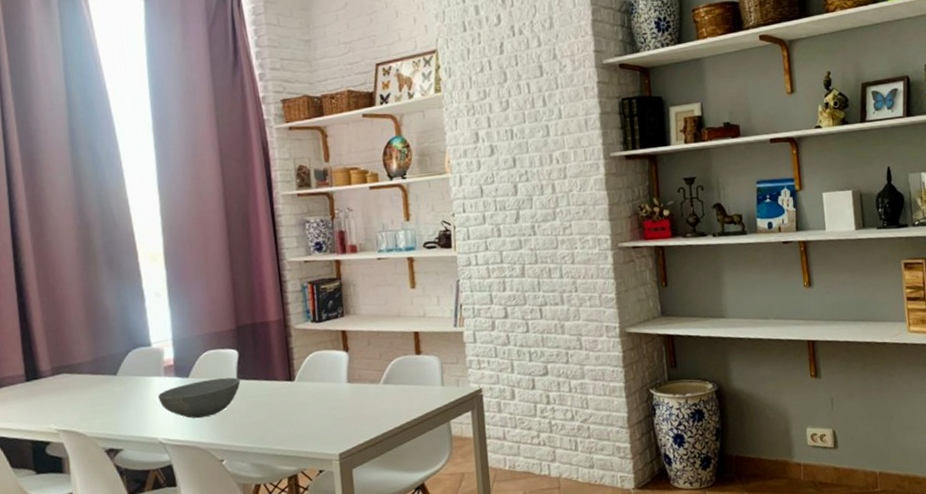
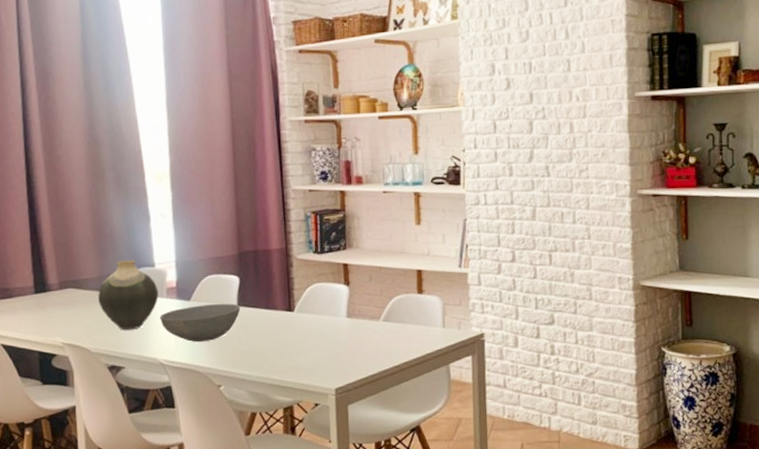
vase: none [93,341,156,412] -> present [98,260,159,331]

